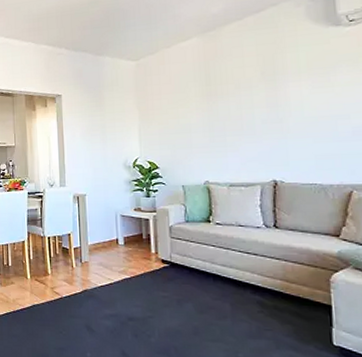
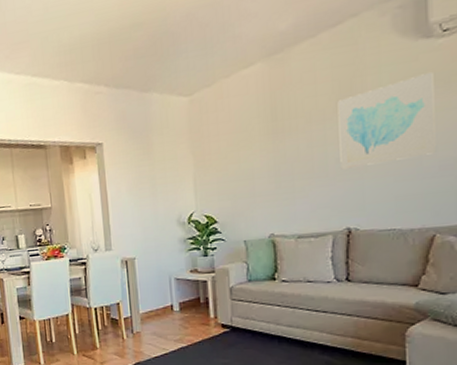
wall art: none [262,54,349,130] -> present [337,73,436,170]

